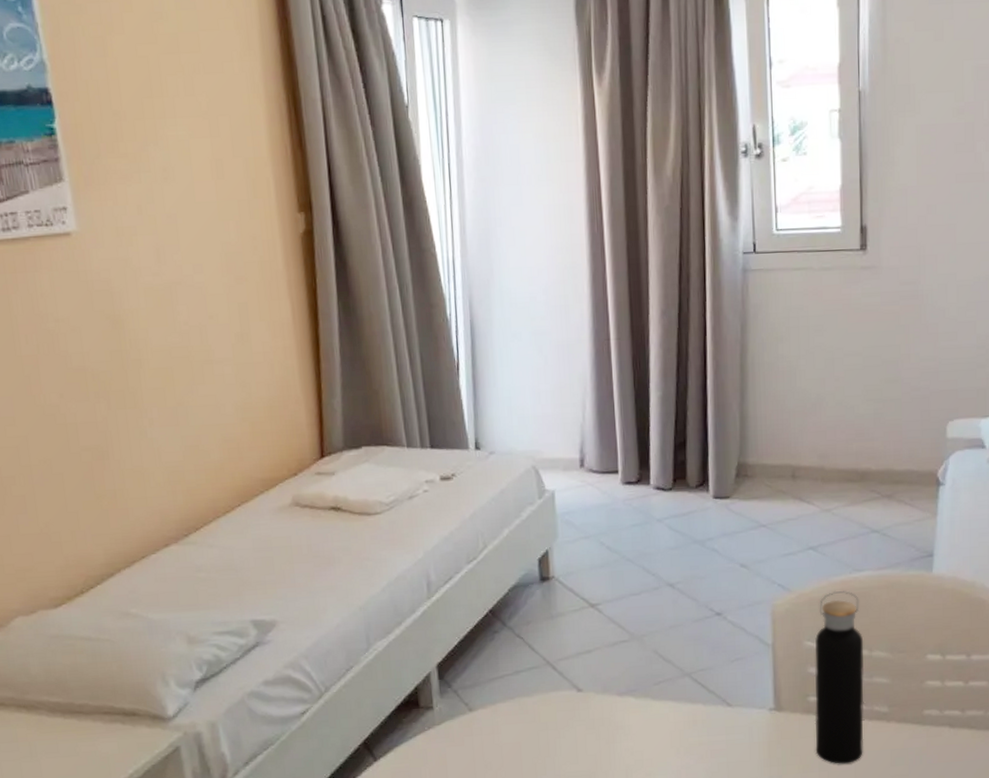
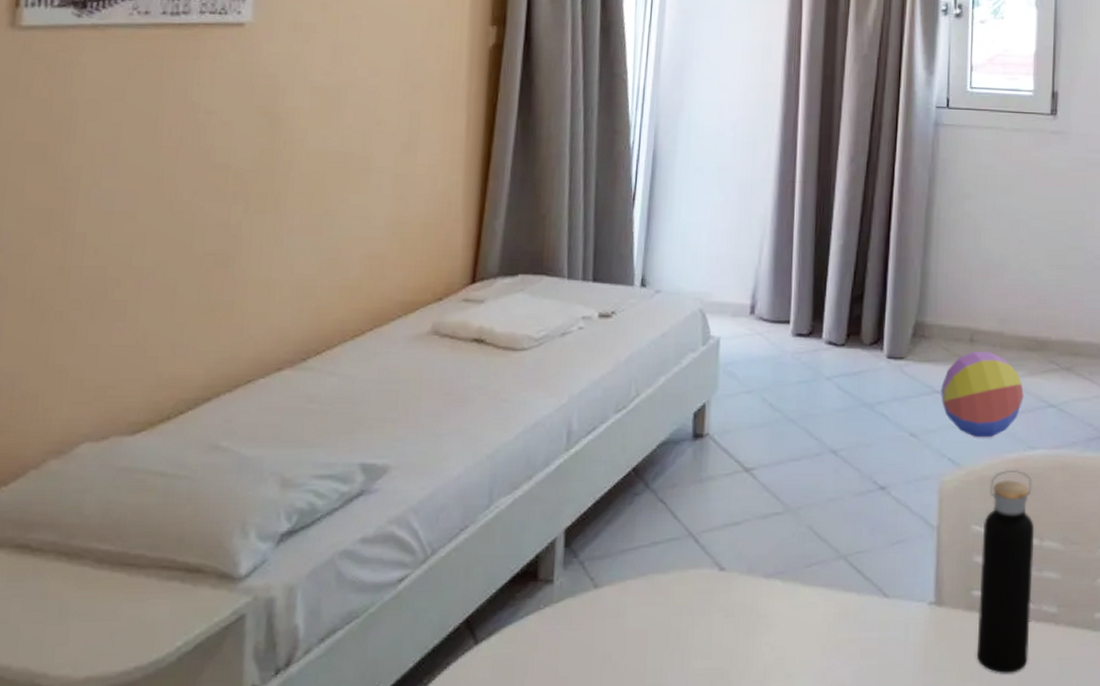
beachball: none [767,485,847,564] -> present [941,351,1024,437]

